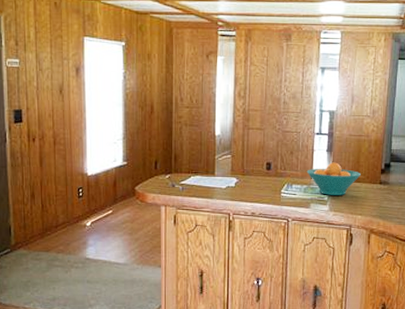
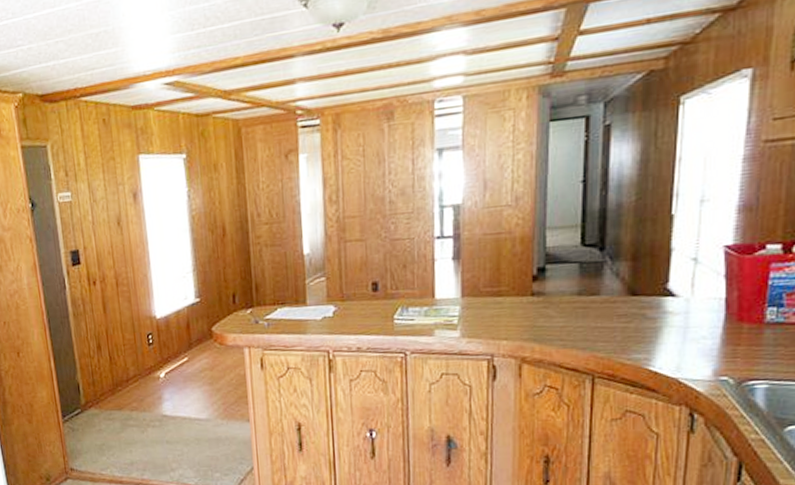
fruit bowl: present [306,162,361,195] -> none [426,272,503,317]

